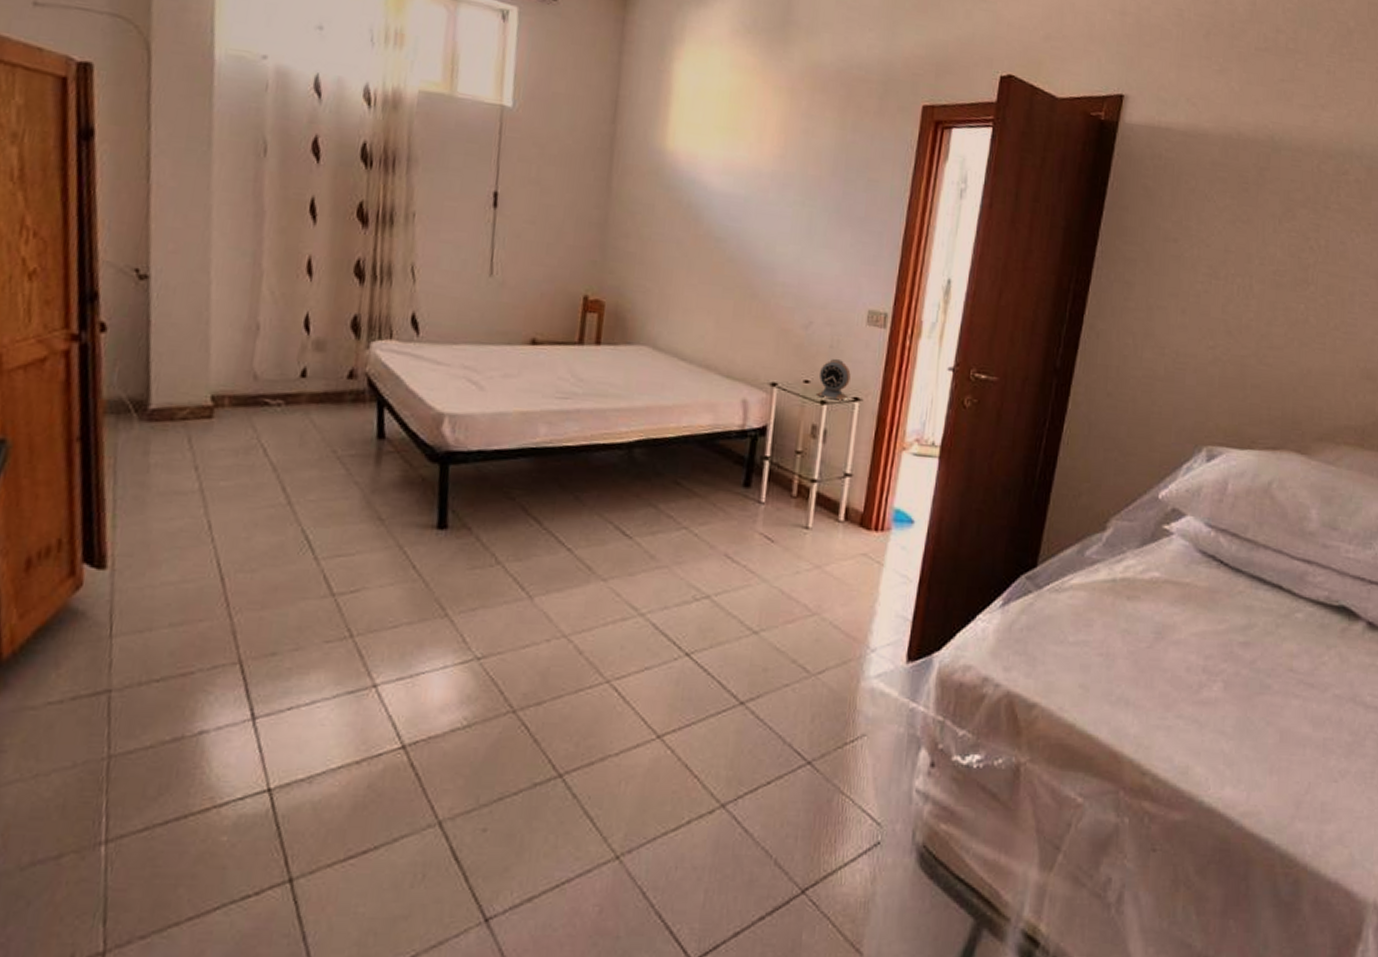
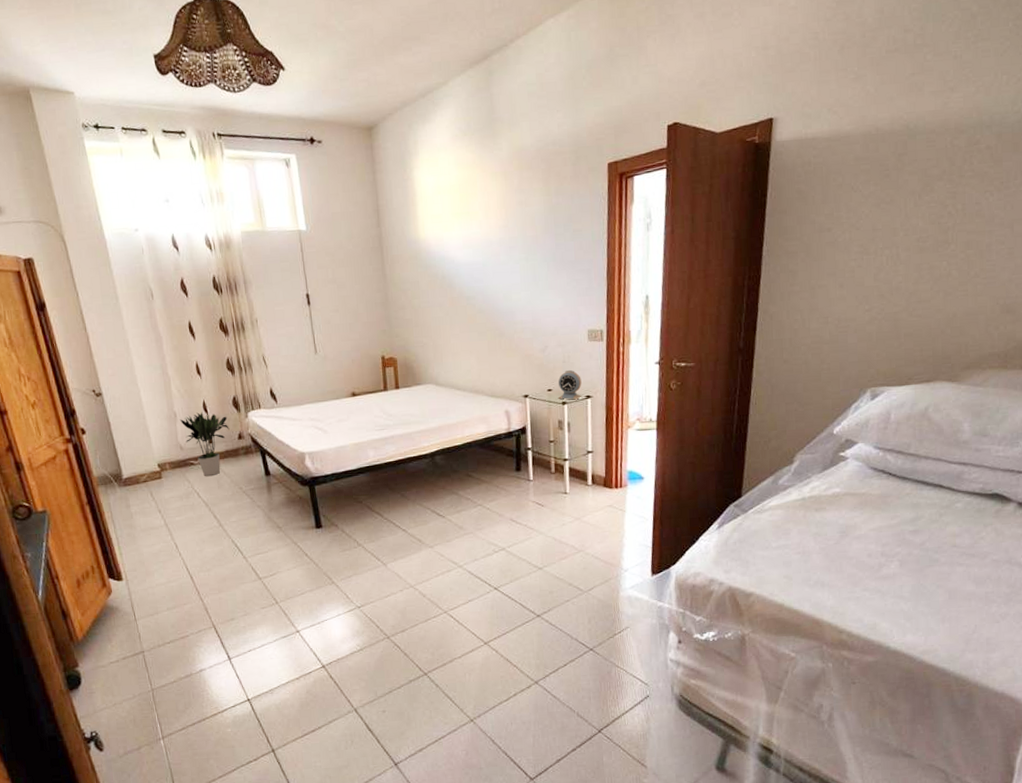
potted plant: none [262,329,338,427] -> present [179,412,230,477]

